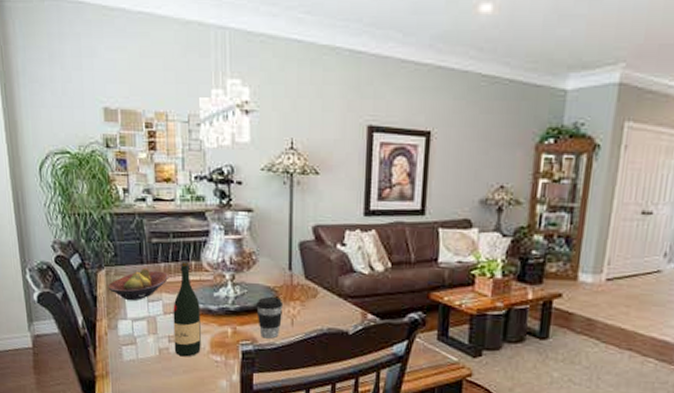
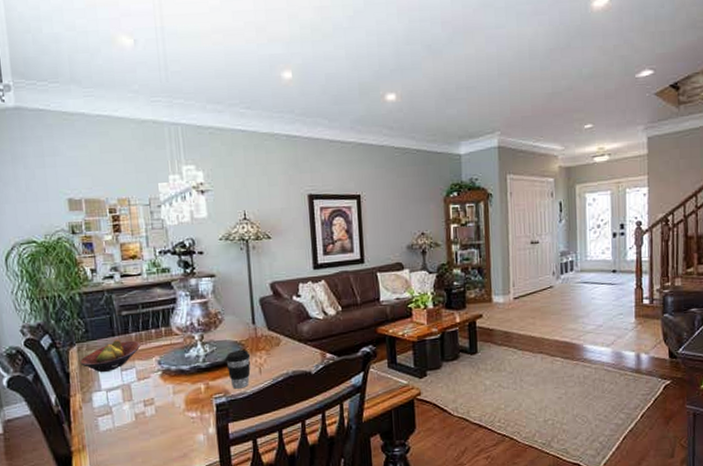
wine bottle: present [173,261,201,357] -> none [146,328,177,419]

